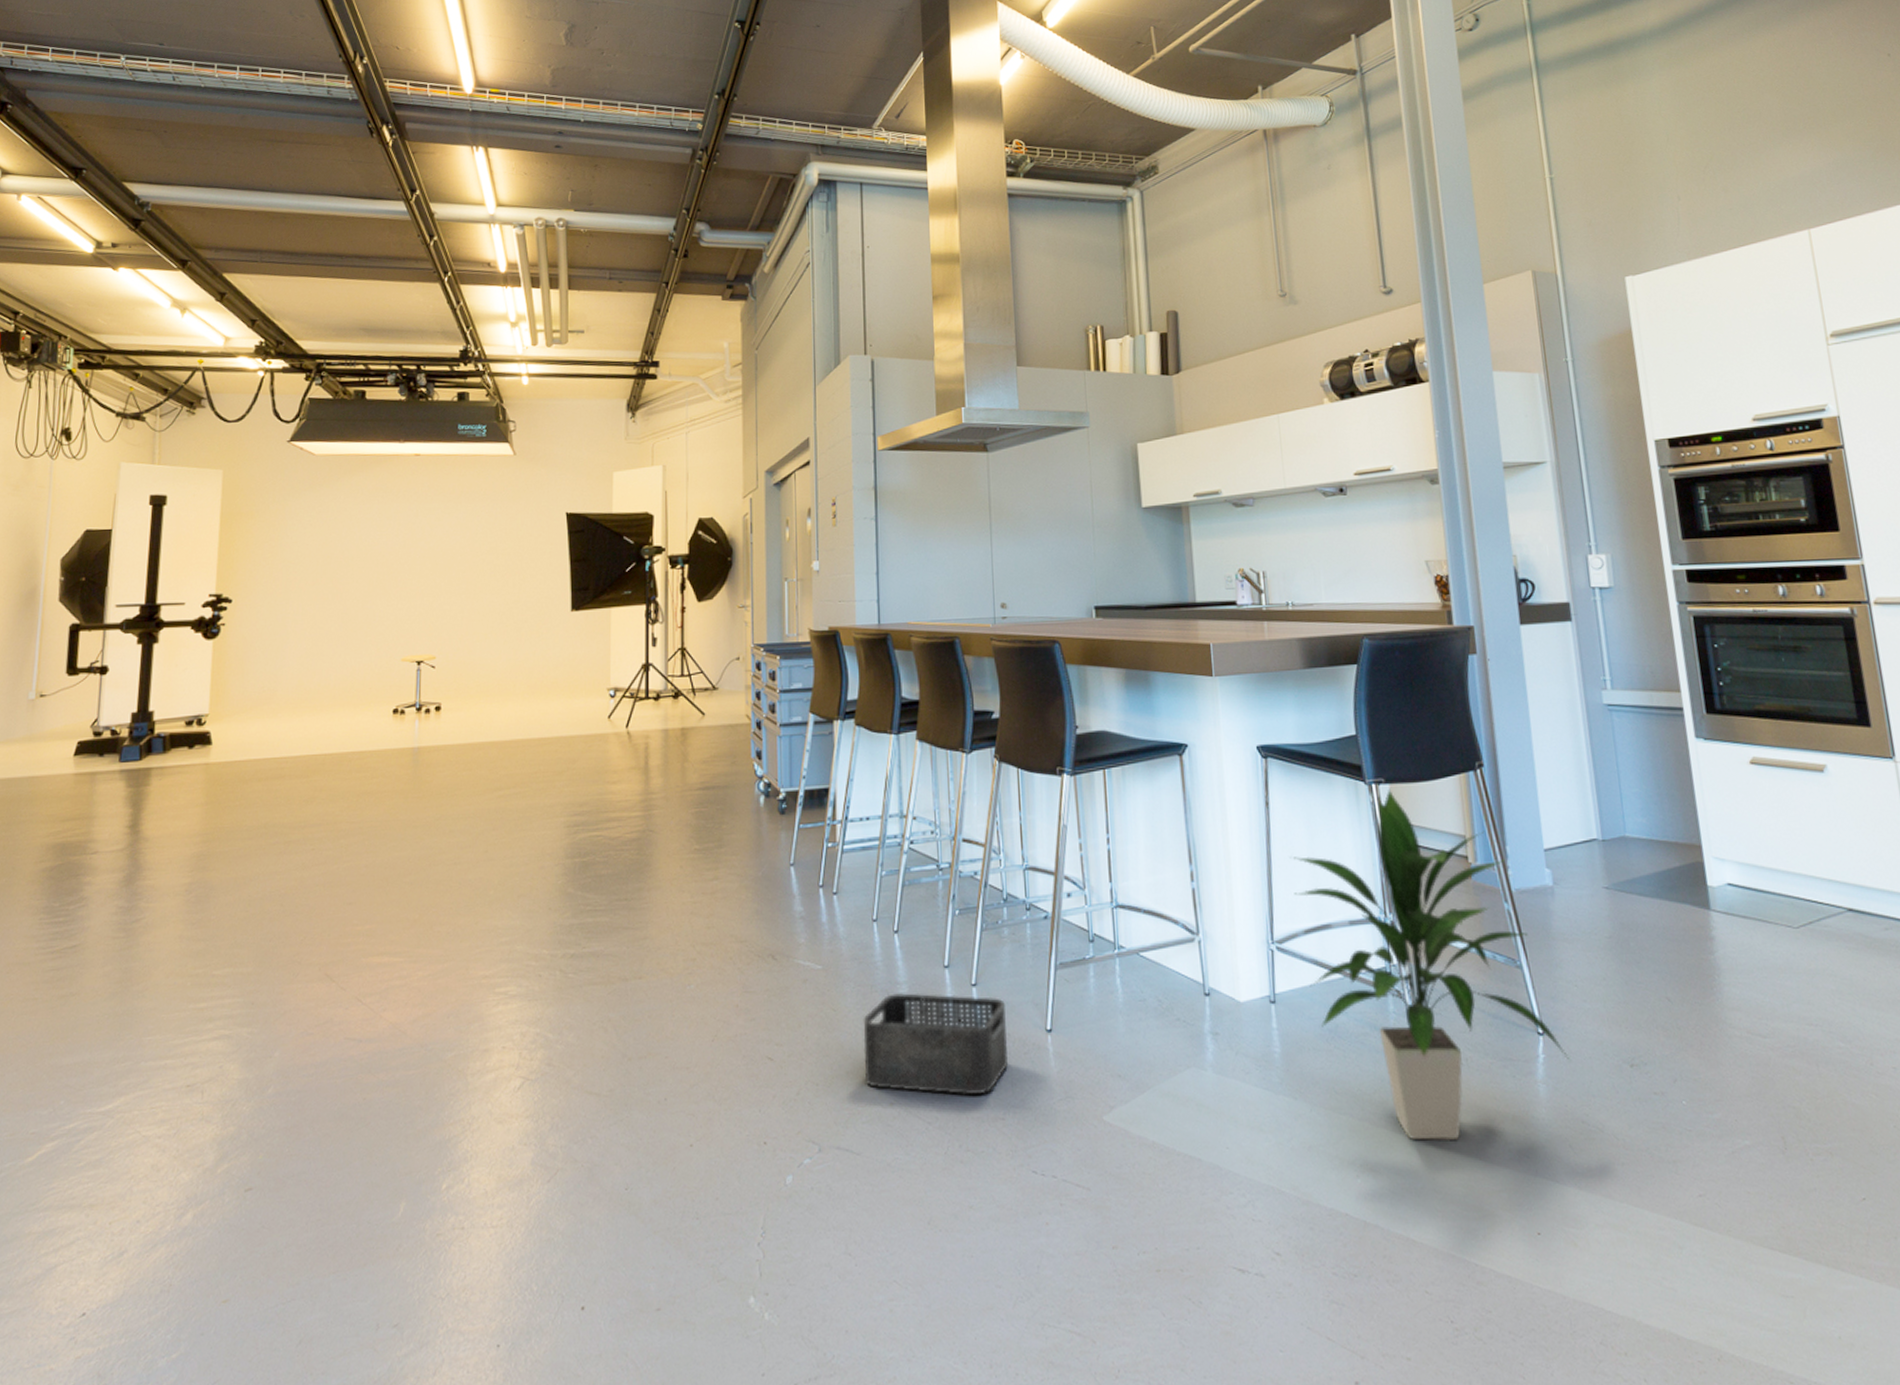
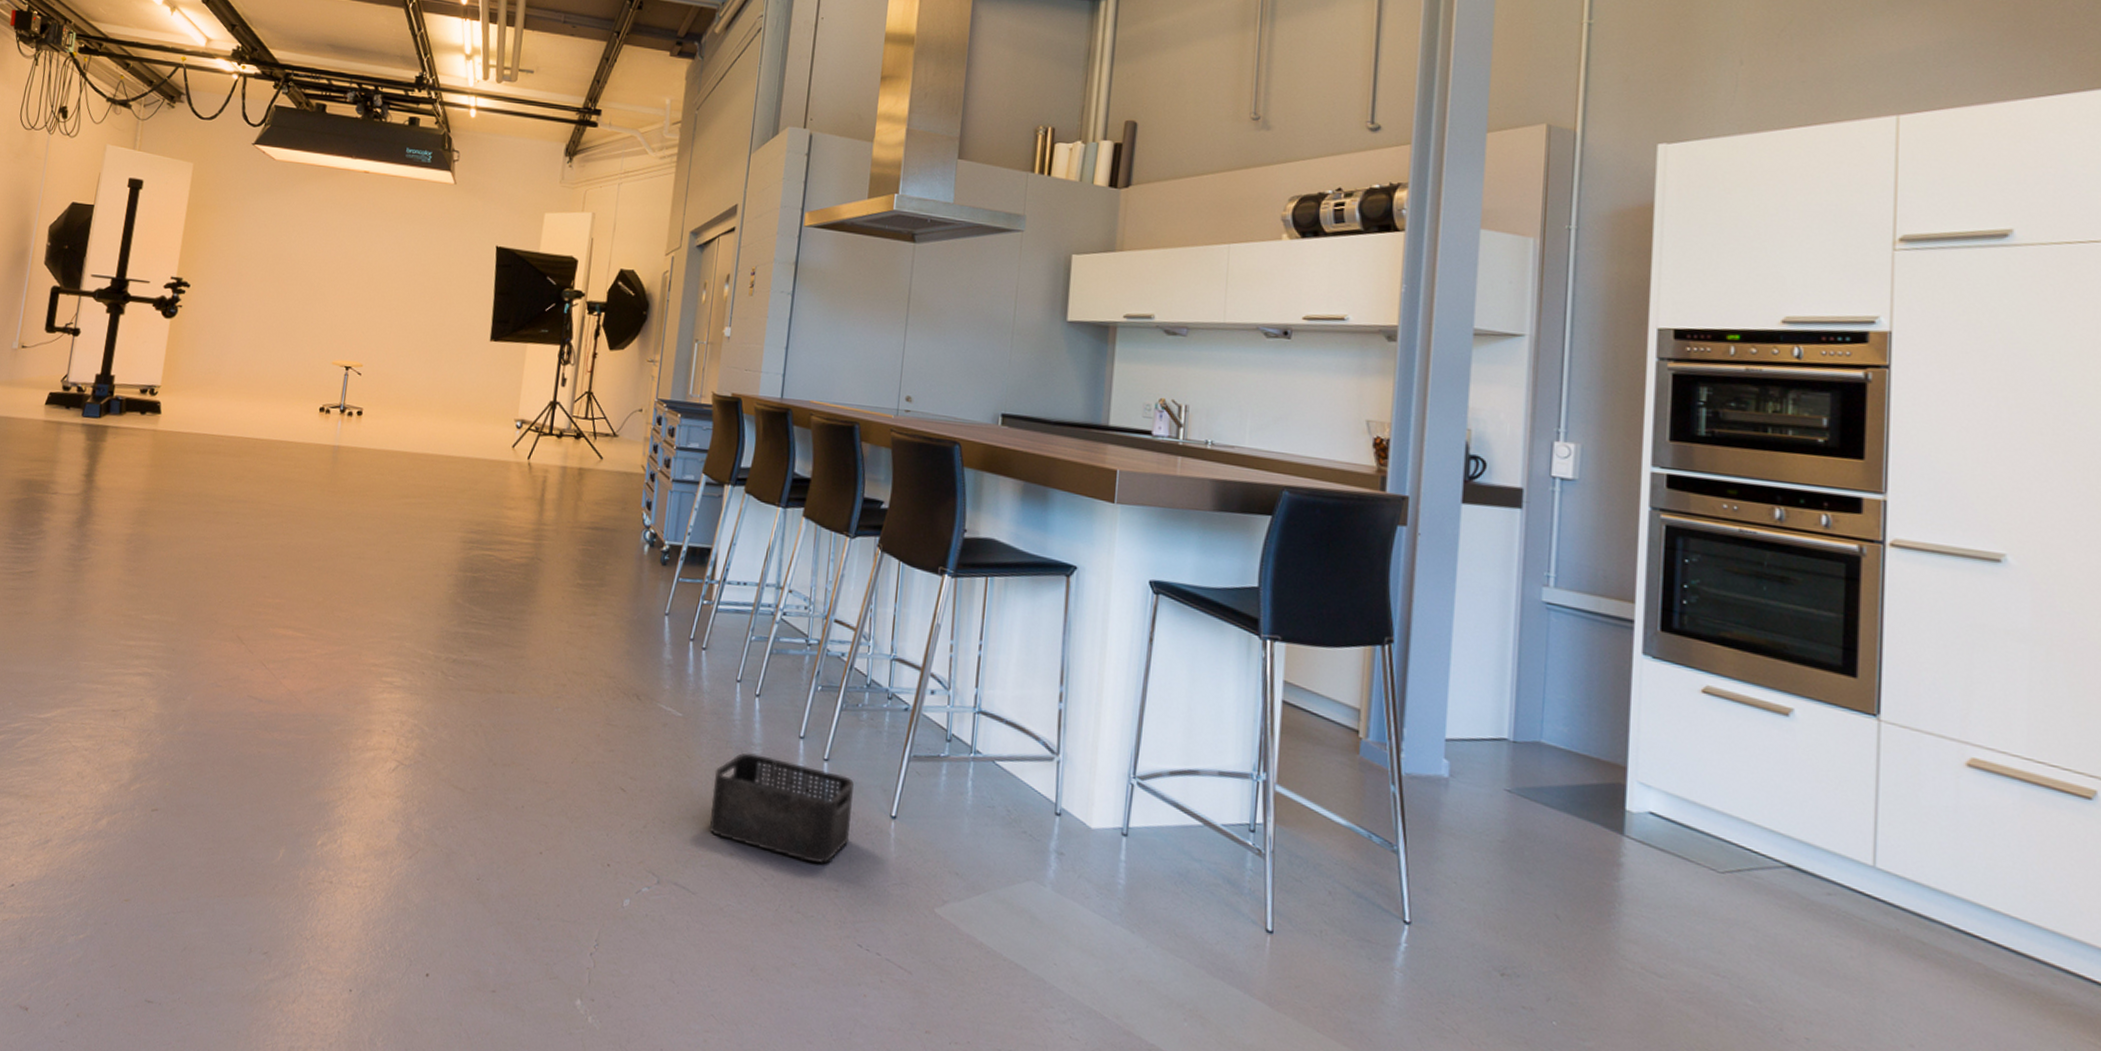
indoor plant: present [1289,788,1570,1141] -> none [1164,647,1435,1007]

